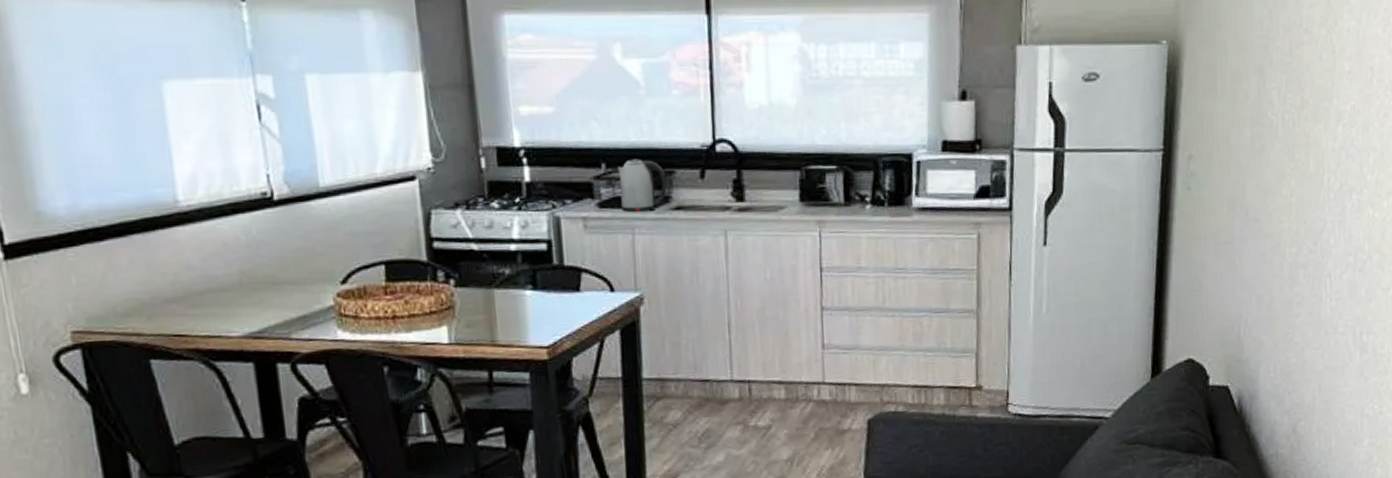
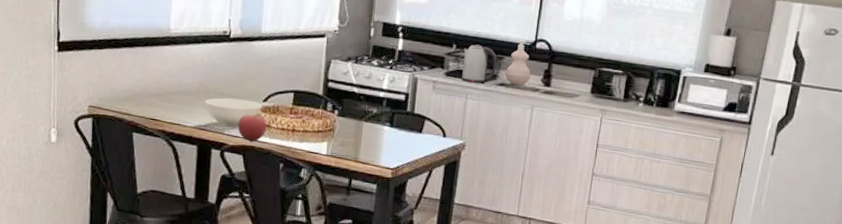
bowl: none [253,285,342,327] -> present [205,98,263,127]
fruit: none [310,301,355,343] -> present [238,113,267,142]
soap bottle: none [680,143,716,206] -> present [505,39,531,86]

